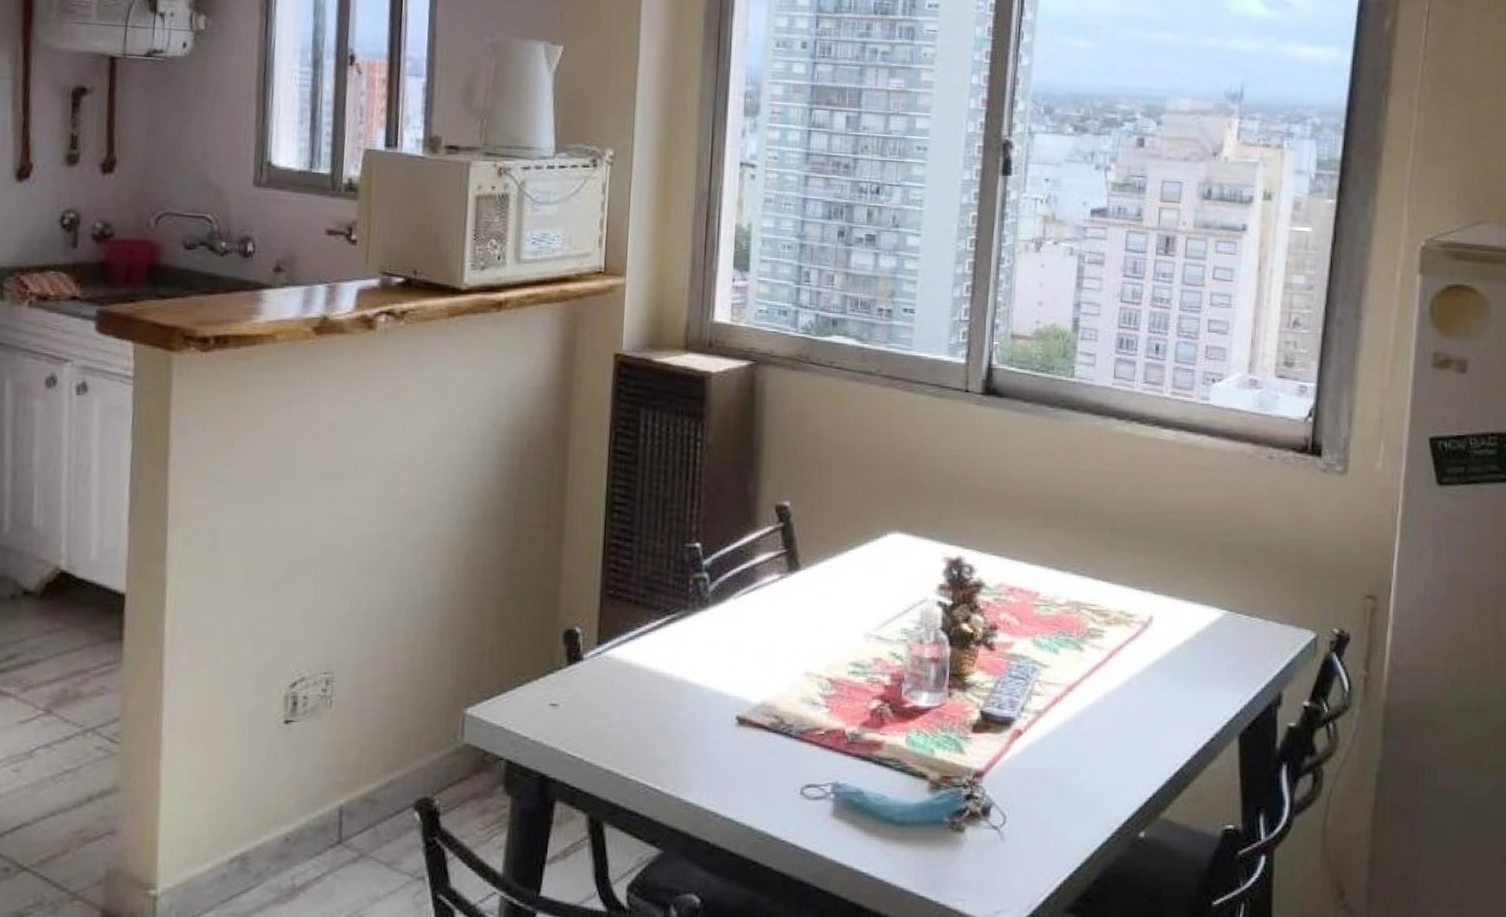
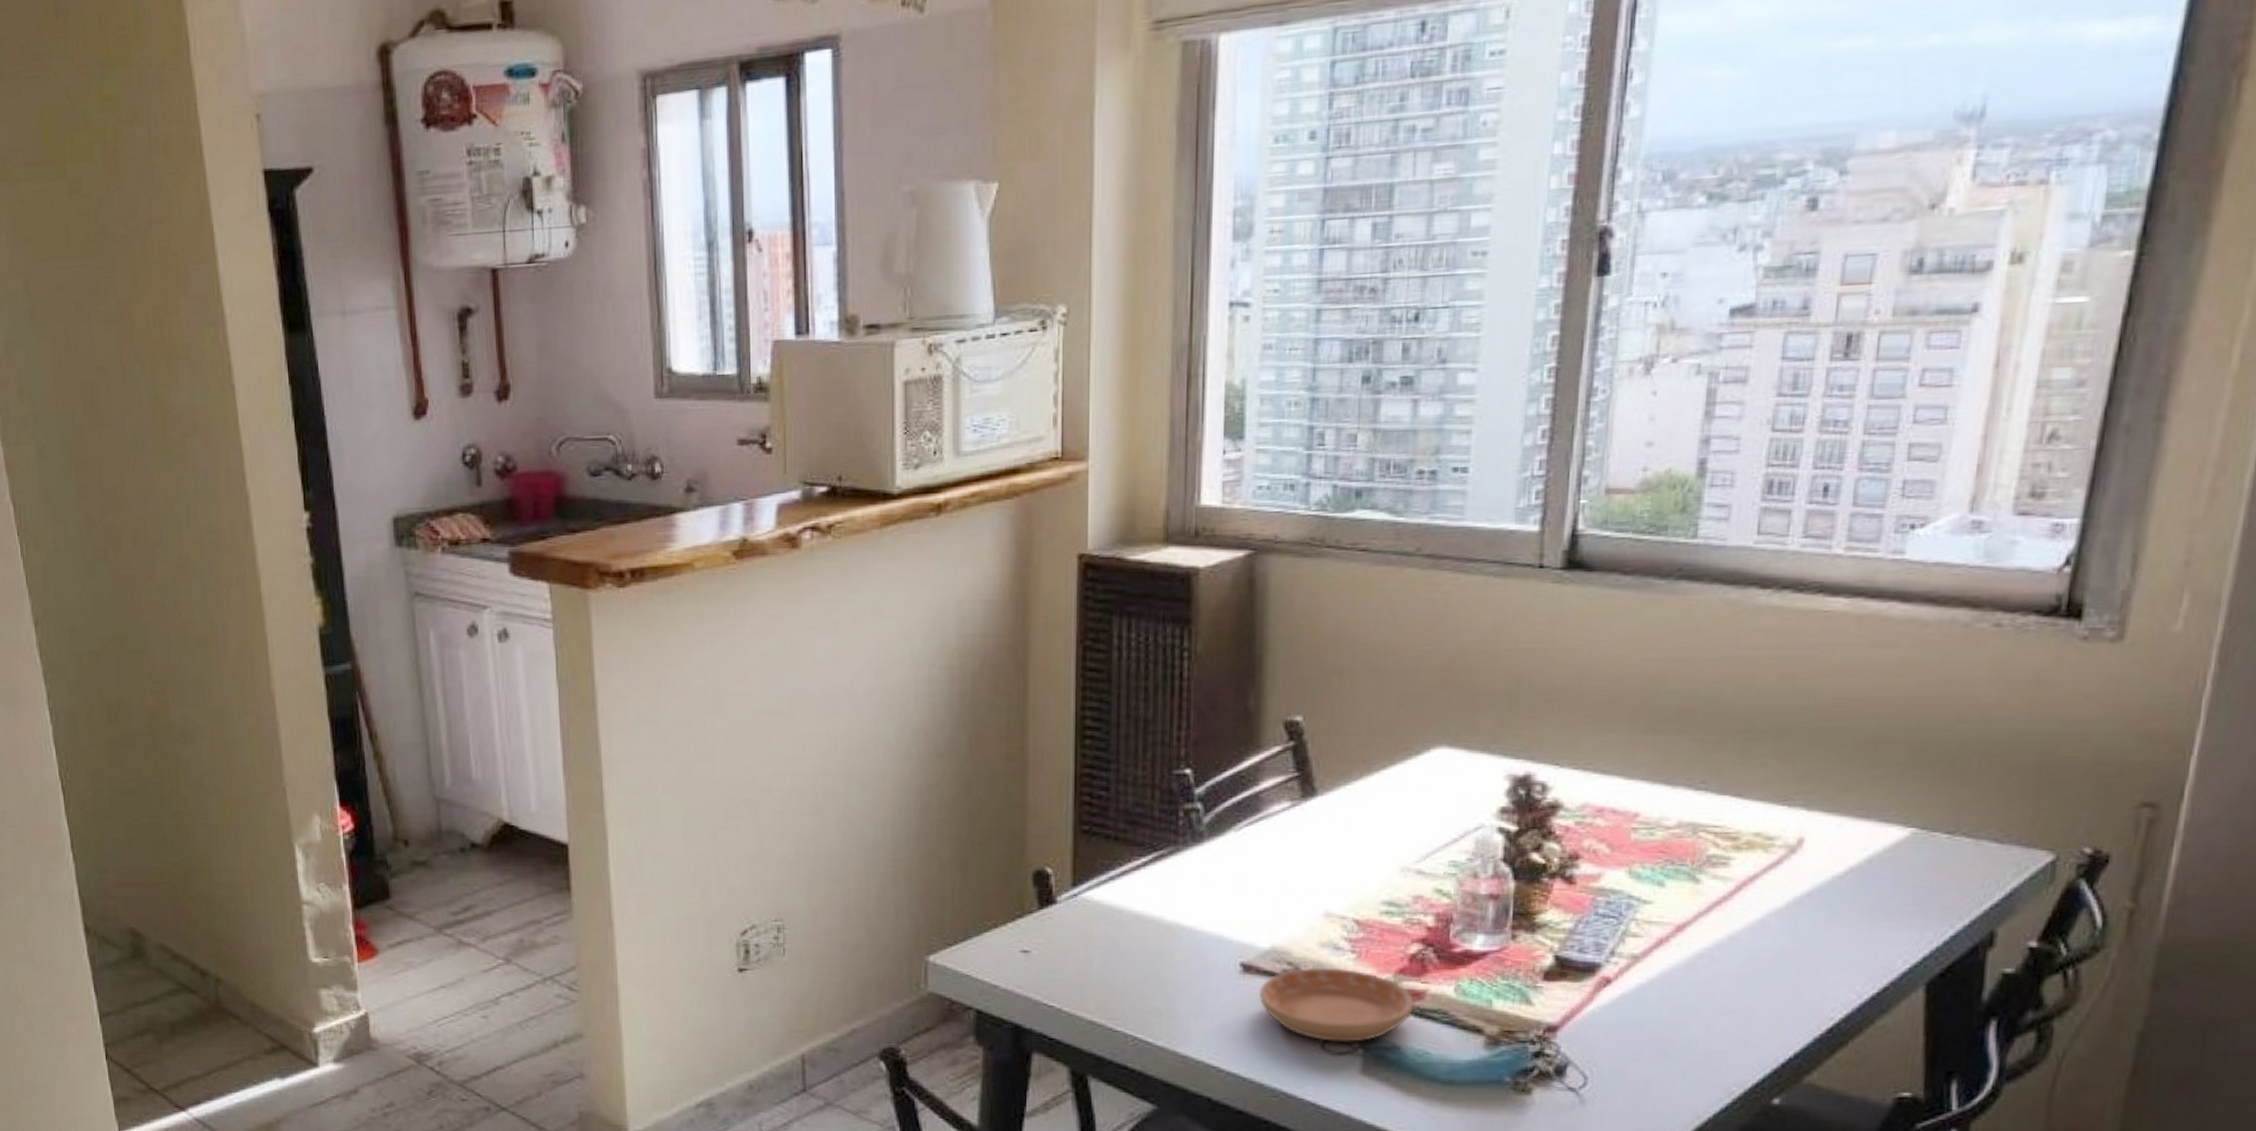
saucer: none [751,721,874,788] -> present [1259,967,1414,1042]

